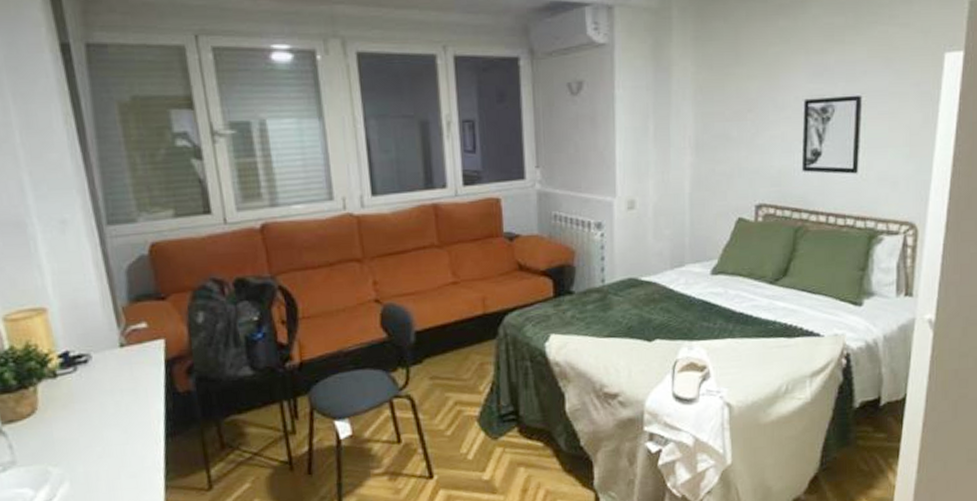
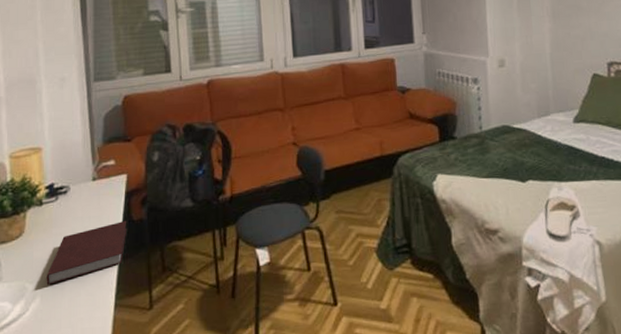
notebook: none [74,392,172,468] -> present [46,220,127,285]

